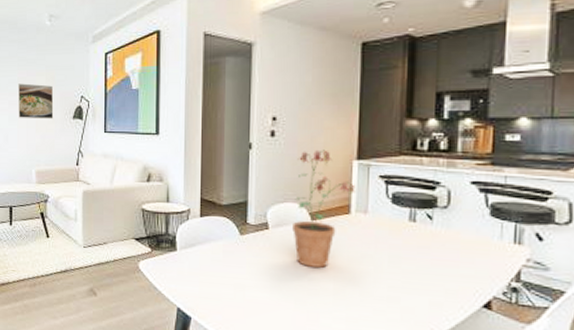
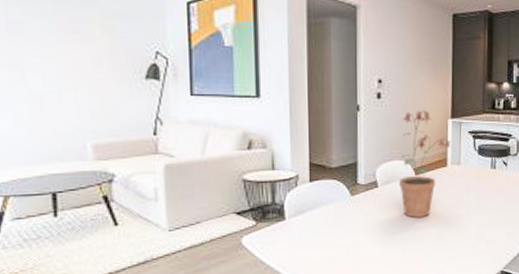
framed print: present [18,83,54,119] -> none [57,32,116,79]

